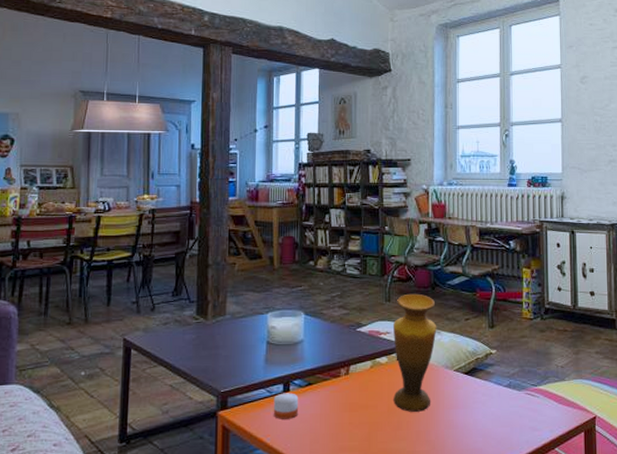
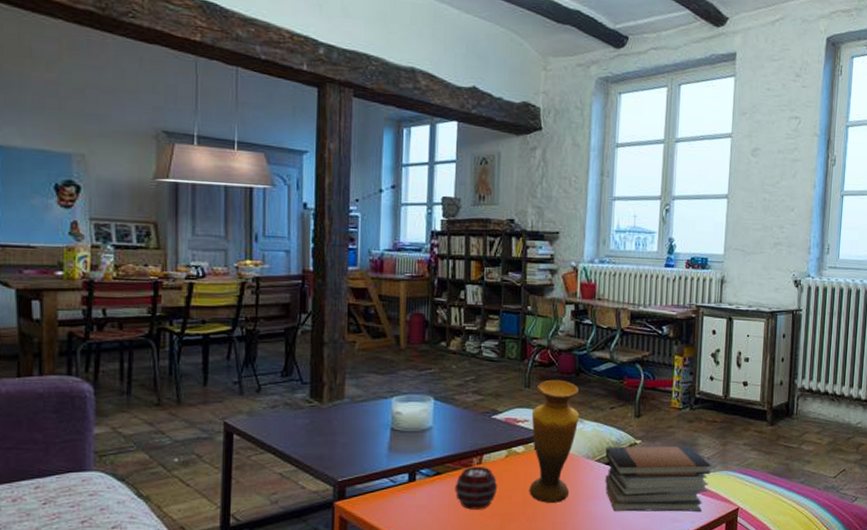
candle: present [273,393,299,419] -> none [397,482,426,510]
decorative ball: none [325,376,365,419] -> present [454,466,498,510]
book stack: none [463,355,565,421] -> present [605,446,711,512]

